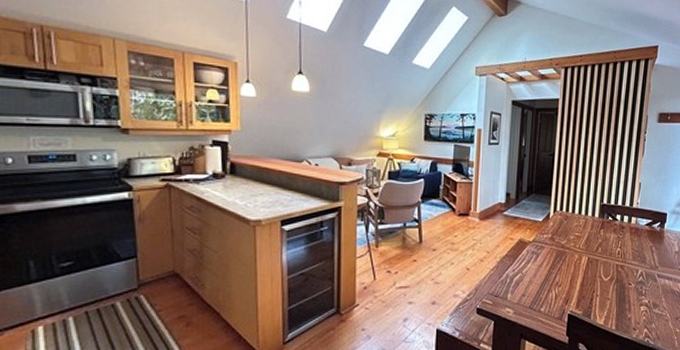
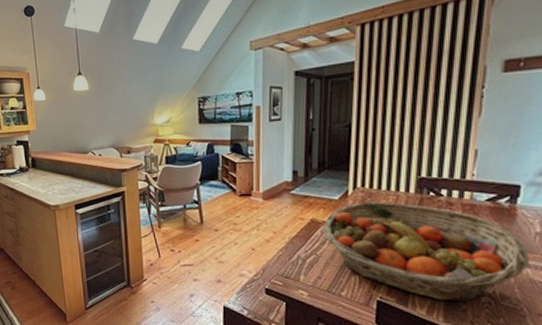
fruit basket: none [529,224,671,311] -> present [323,202,529,301]

